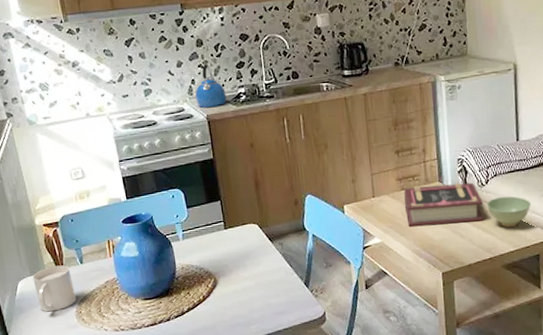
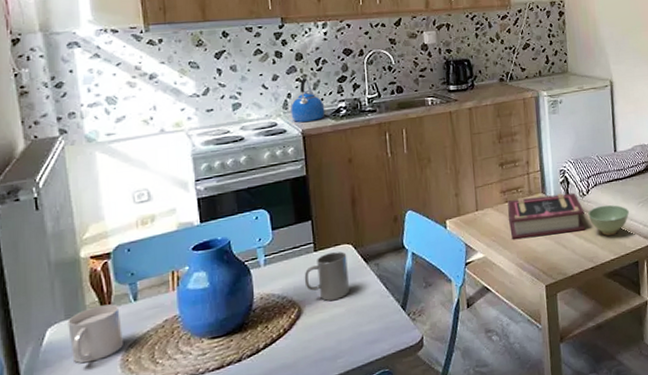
cup: none [217,230,258,275] -> present [304,251,350,301]

